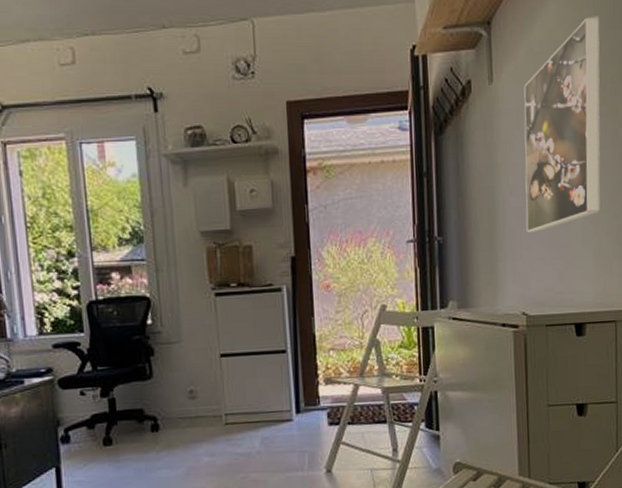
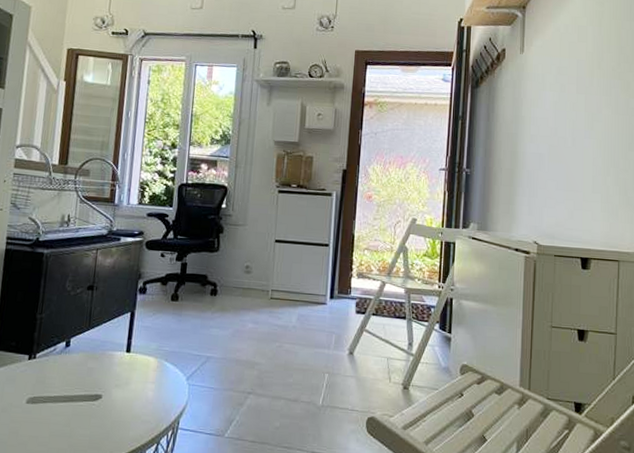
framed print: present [524,16,601,232] -> none [543,9,618,175]

